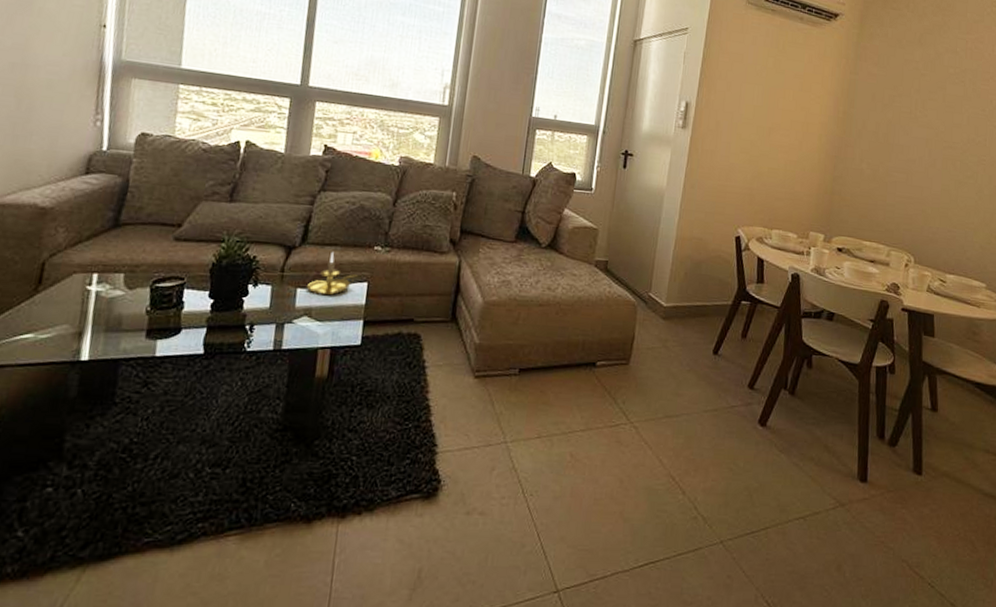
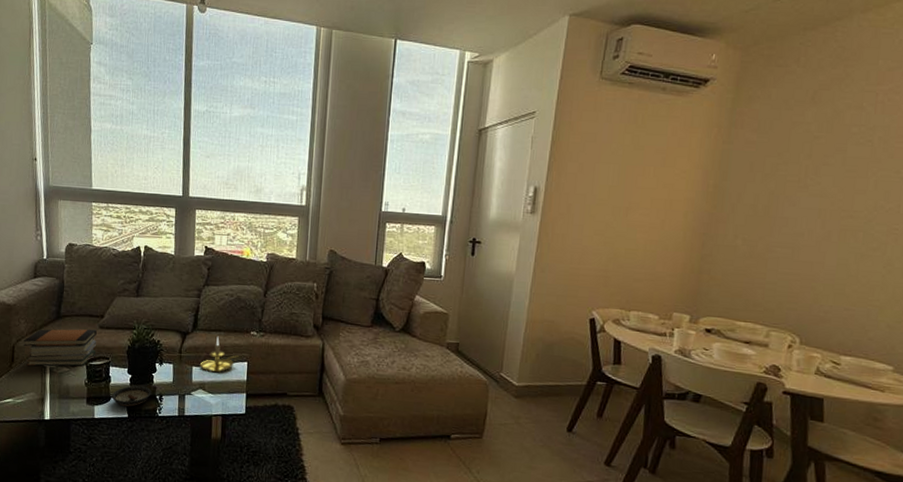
book stack: none [58,240,170,290] -> present [23,329,97,366]
saucer: none [183,312,240,340] -> present [111,385,152,407]

